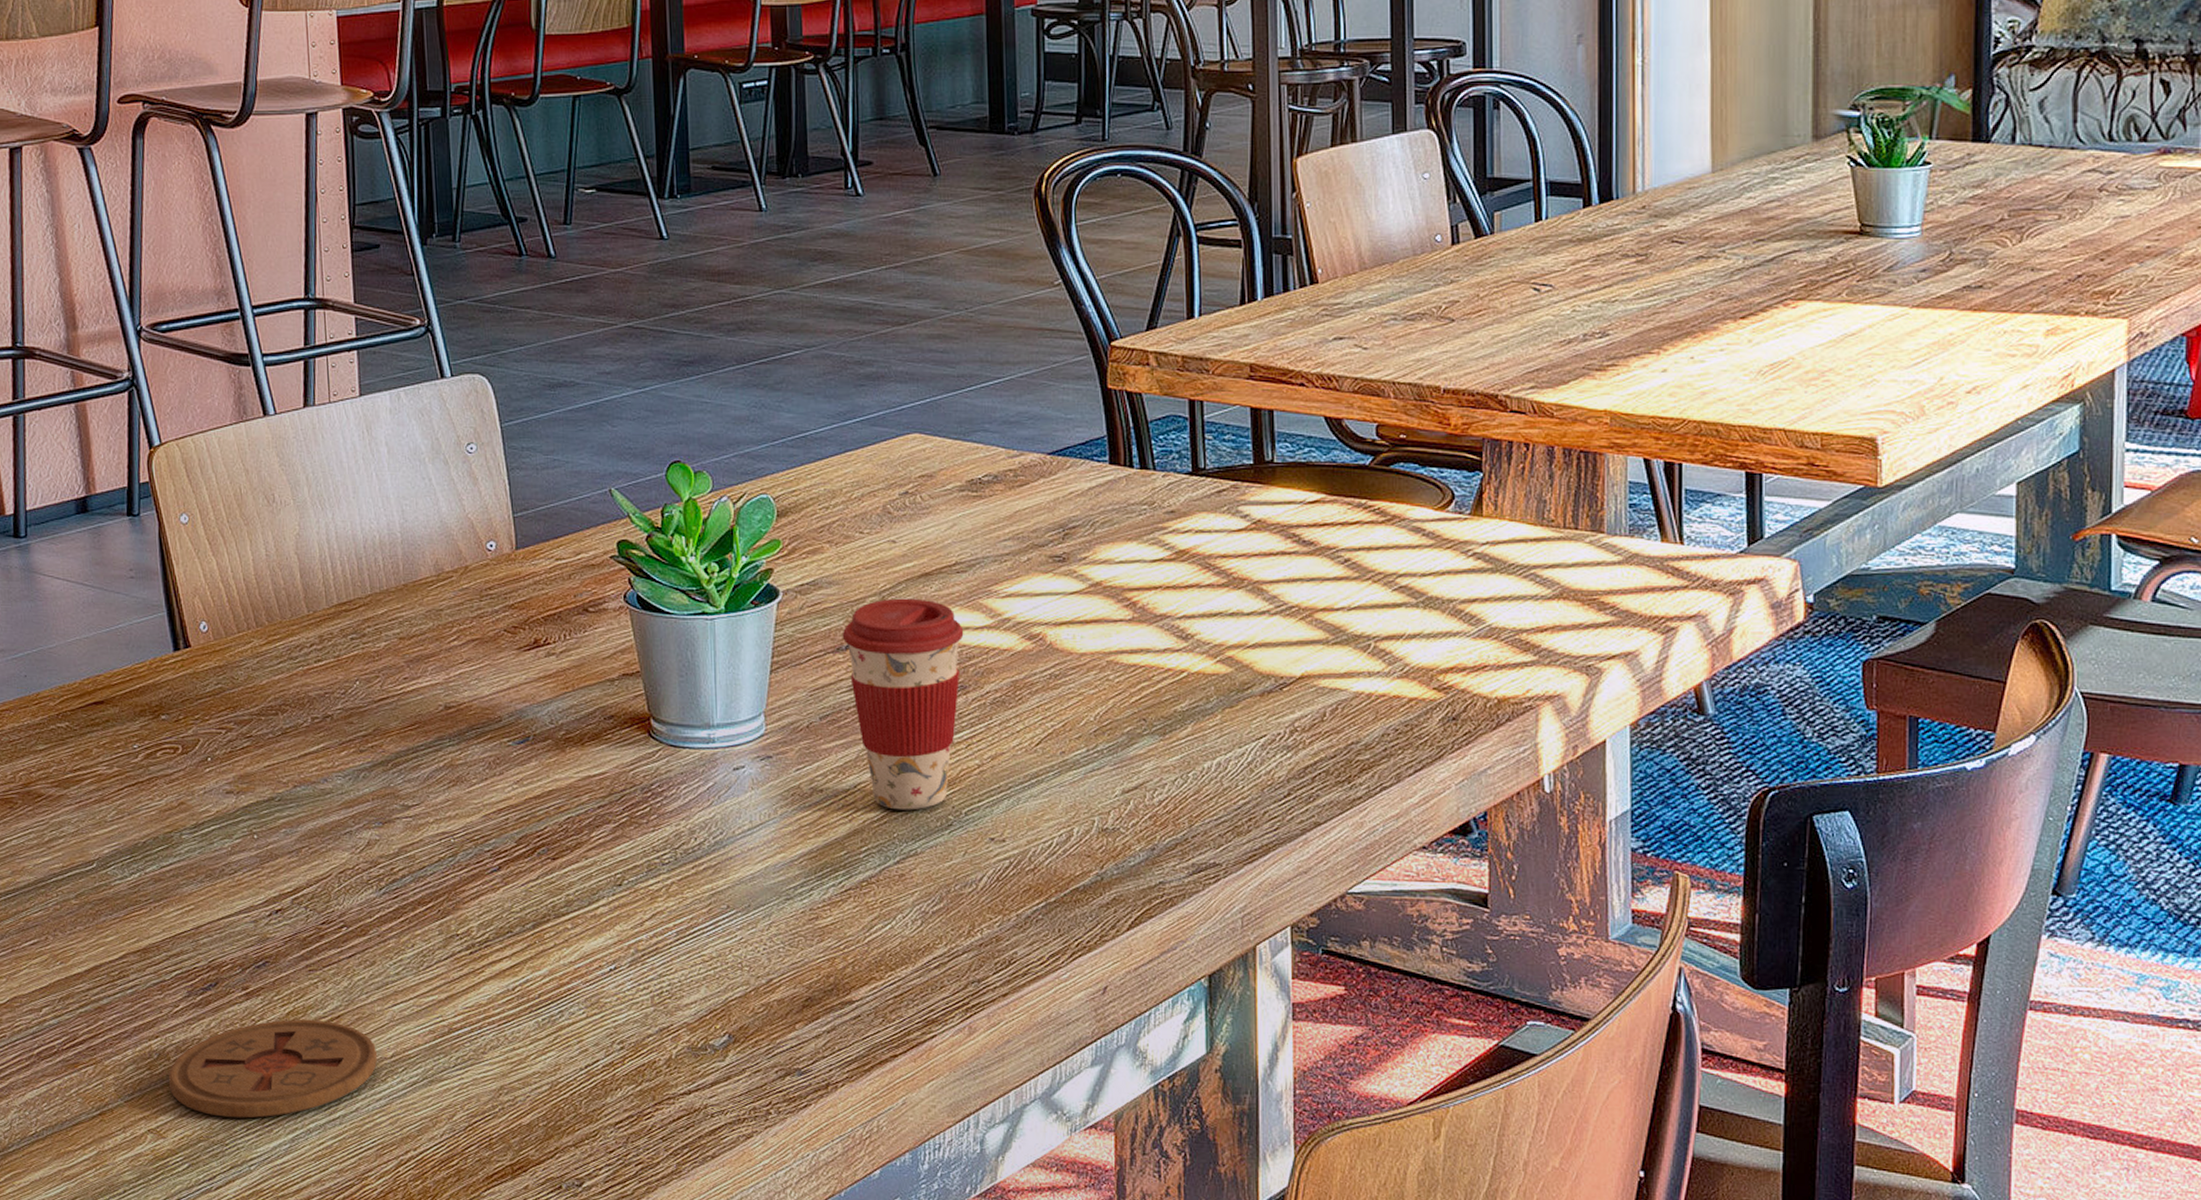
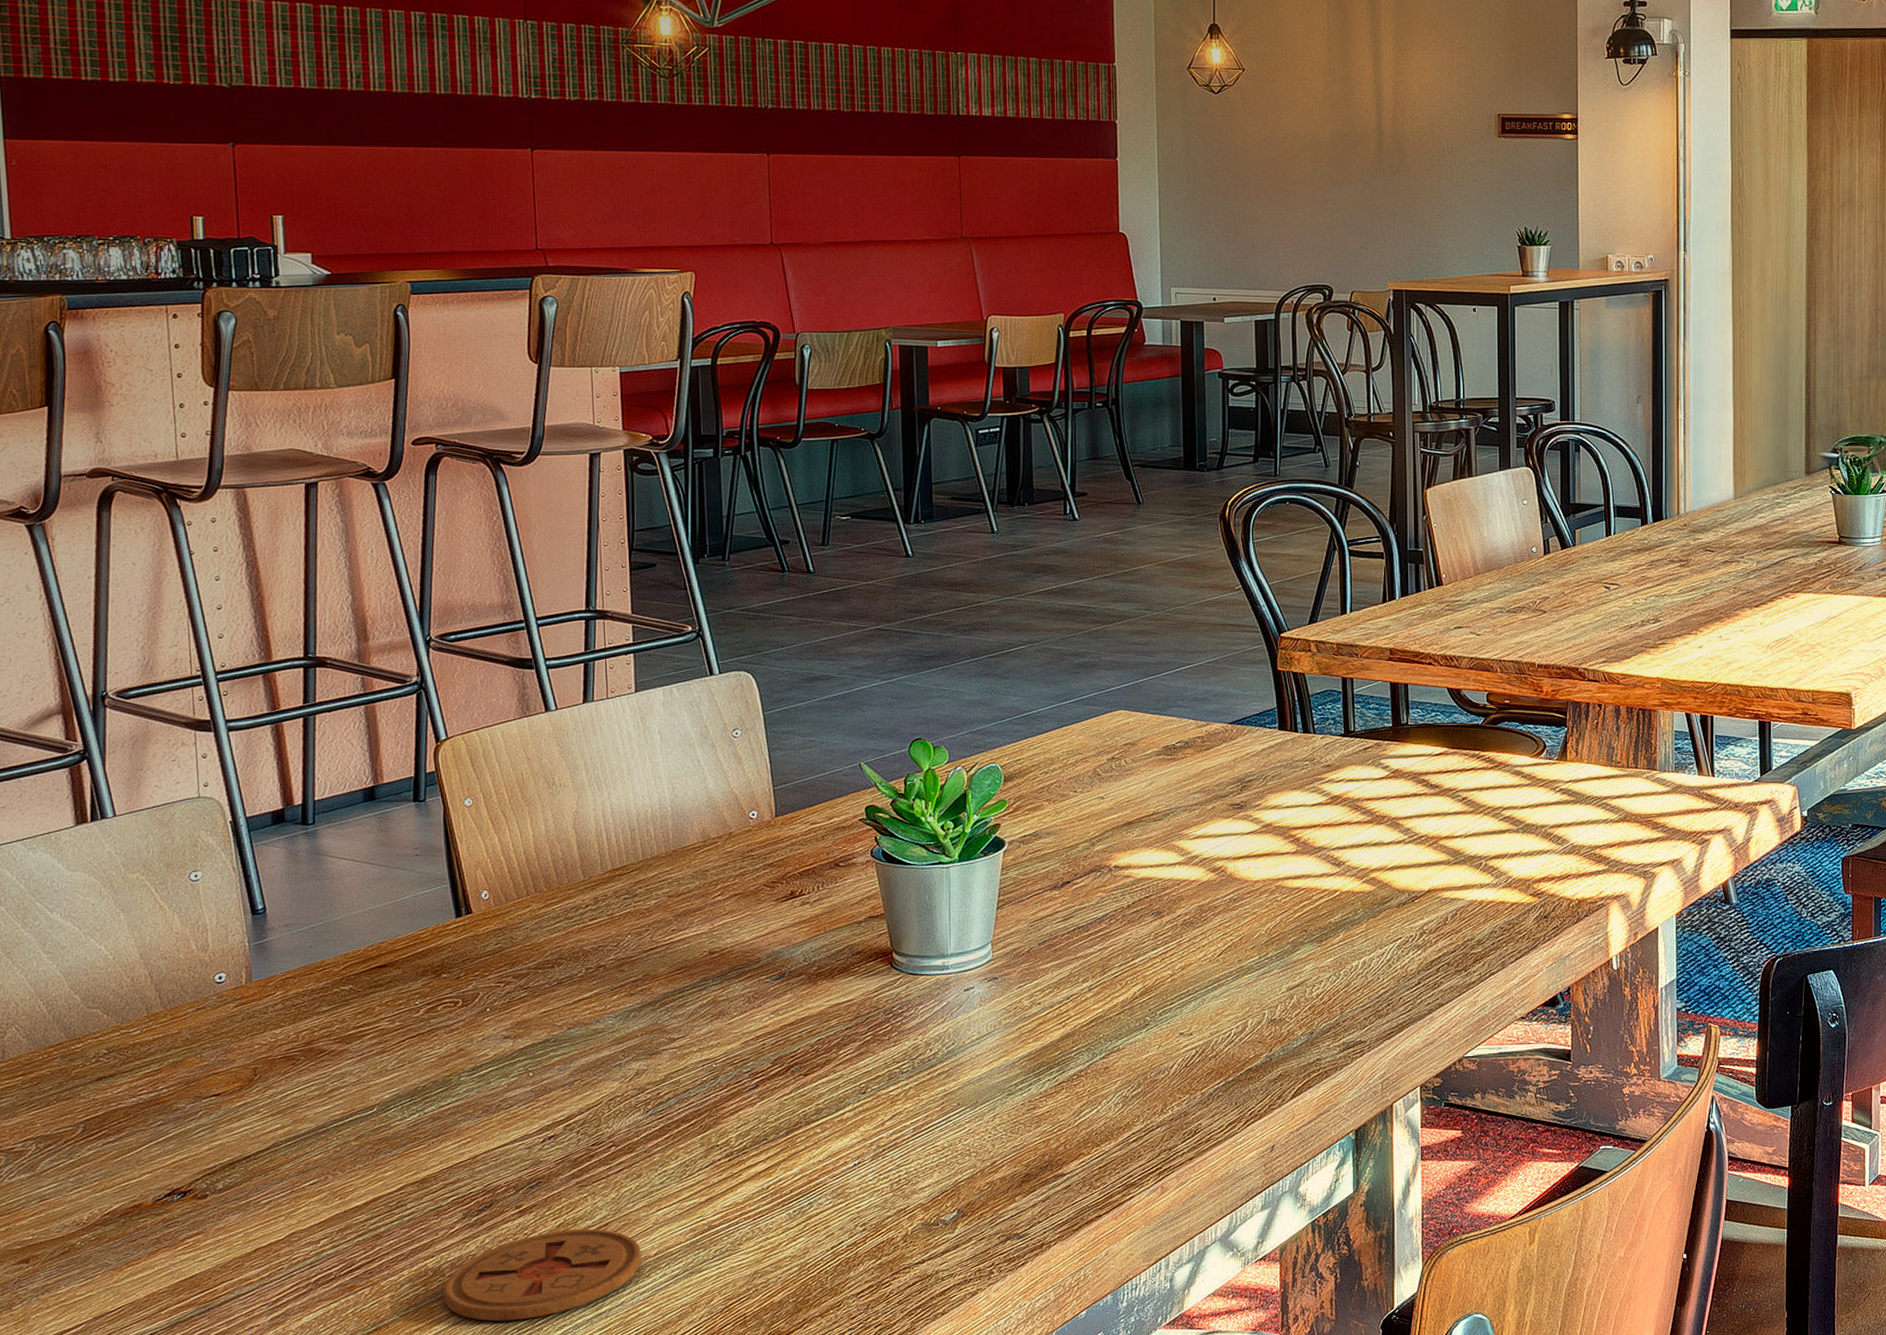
coffee cup: present [842,598,964,810] -> none [1058,843,1160,1015]

